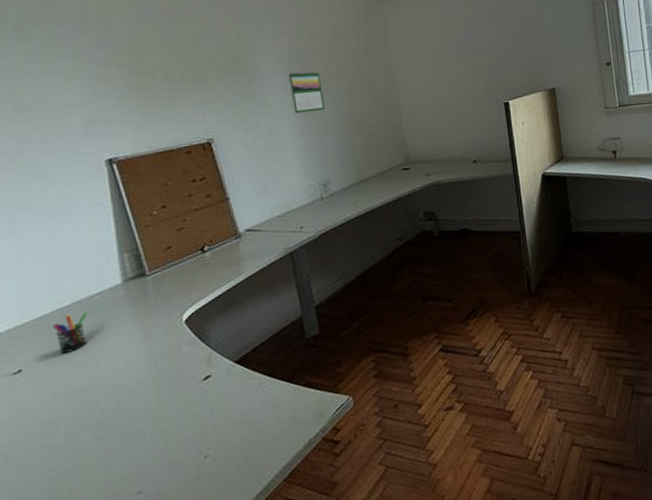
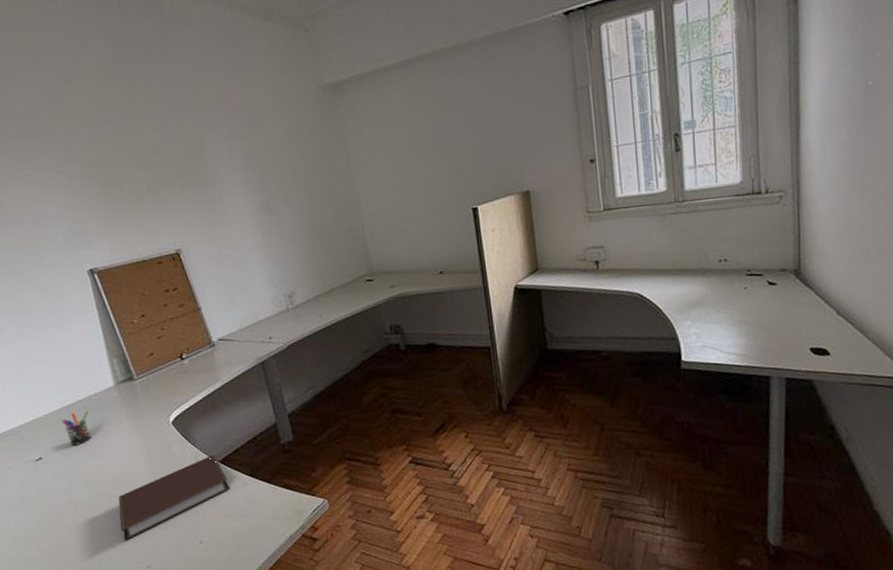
notebook: none [109,354,245,463] -> present [118,454,230,541]
calendar: present [288,71,326,113] -> none [247,177,286,223]

